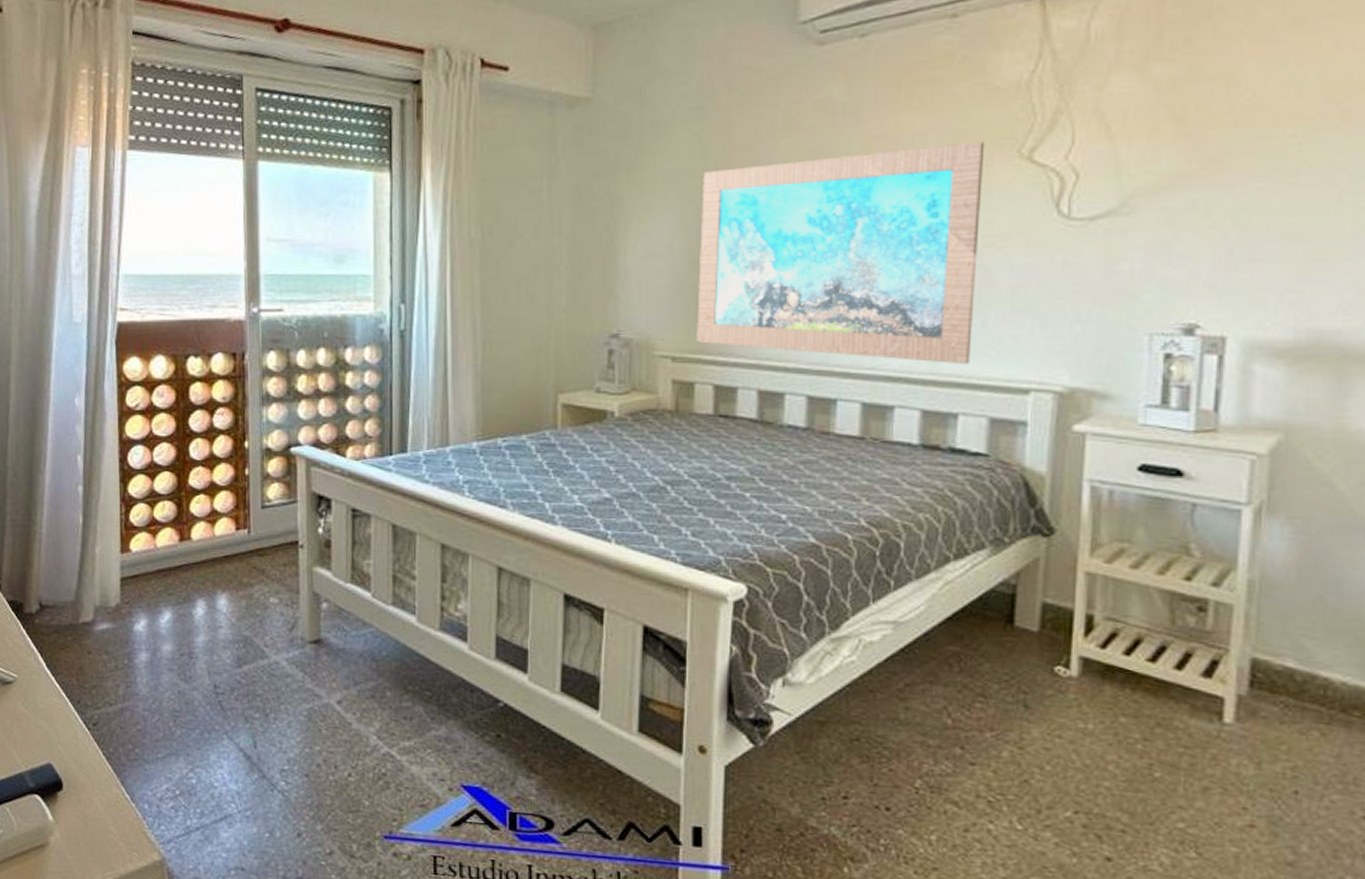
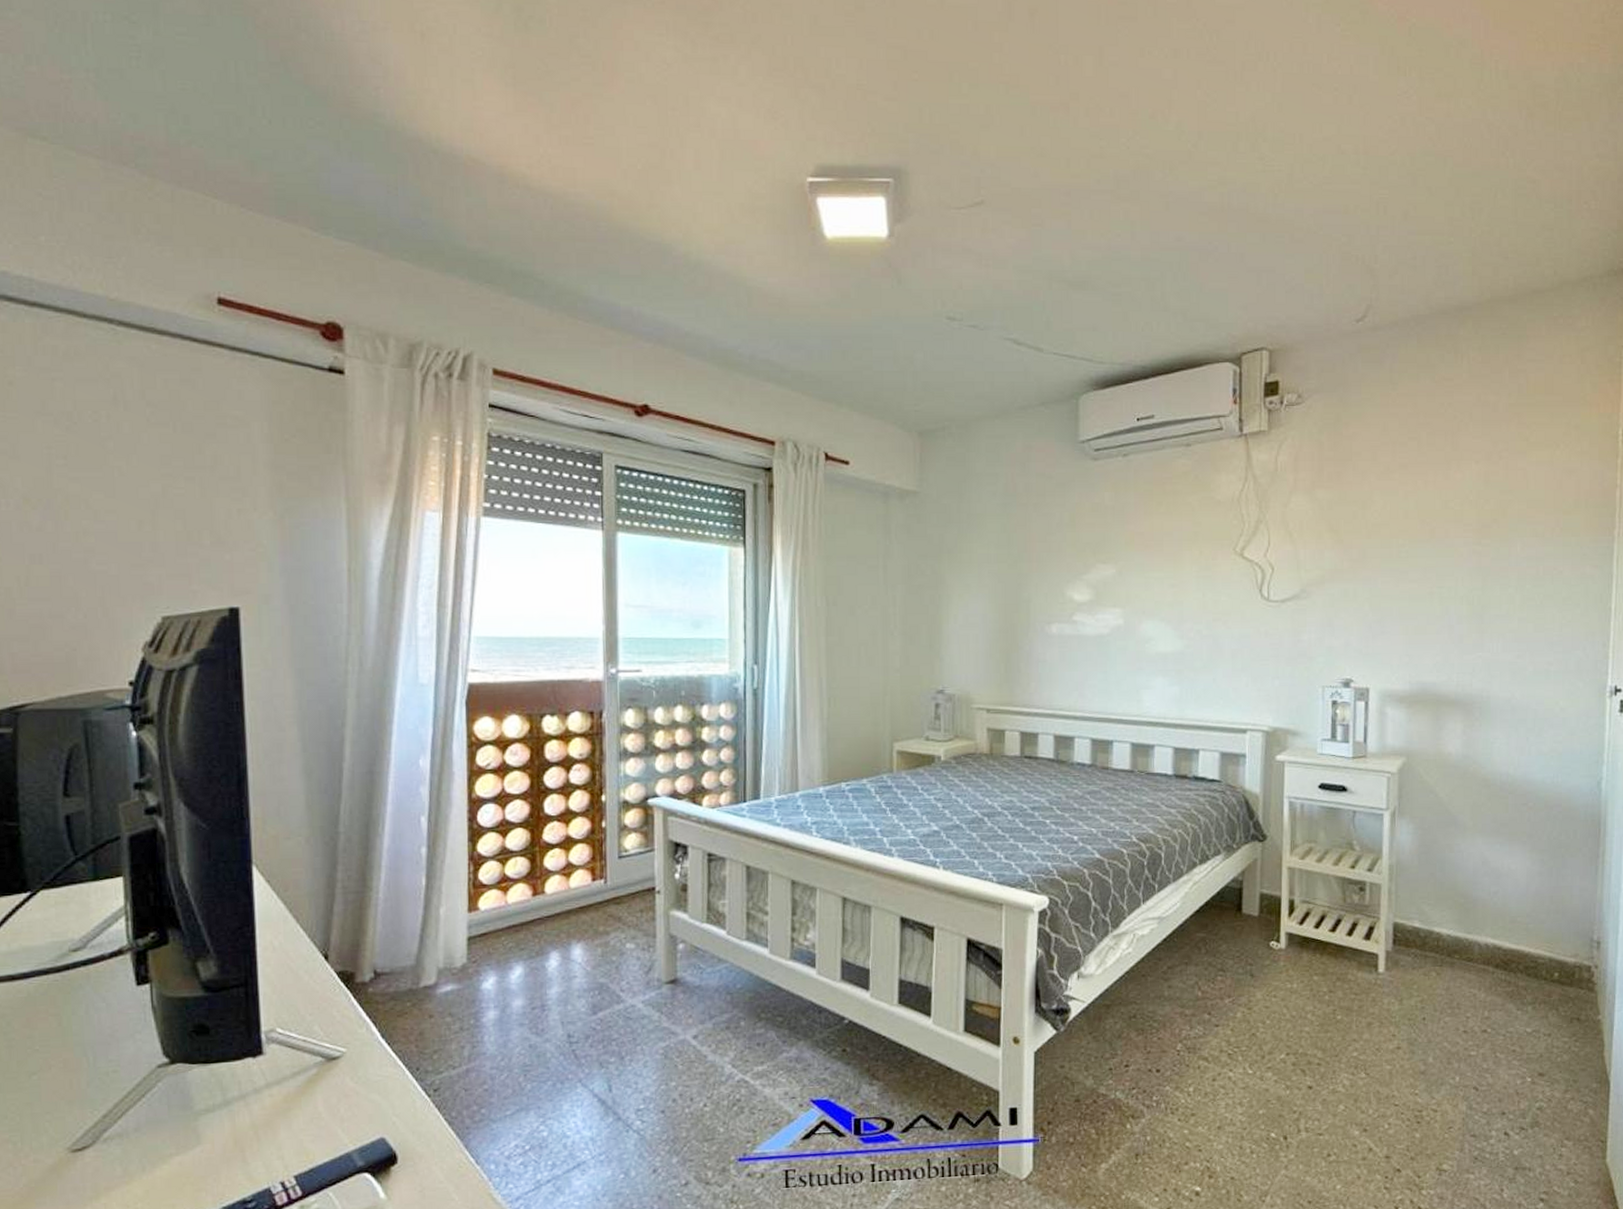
wall art: present [697,141,985,365] -> none [1006,541,1212,712]

